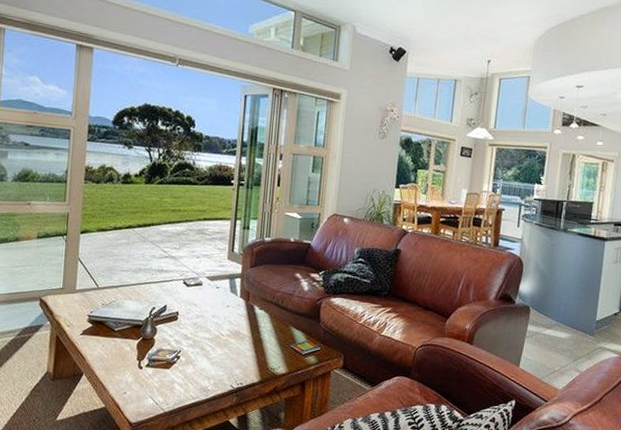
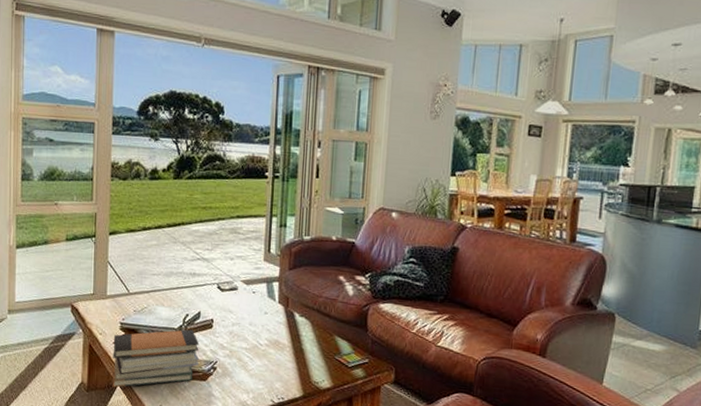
book stack: none [77,321,165,376] -> present [112,329,199,388]

